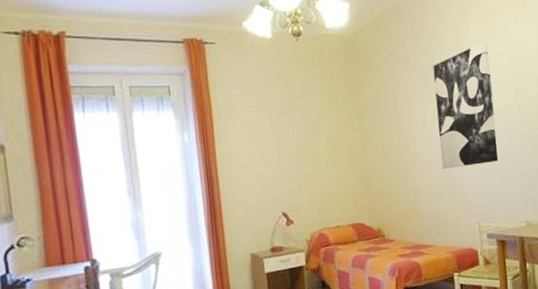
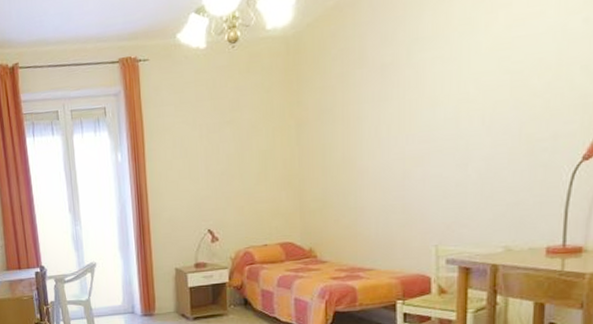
wall art: present [433,41,499,169] -> none [395,21,480,184]

